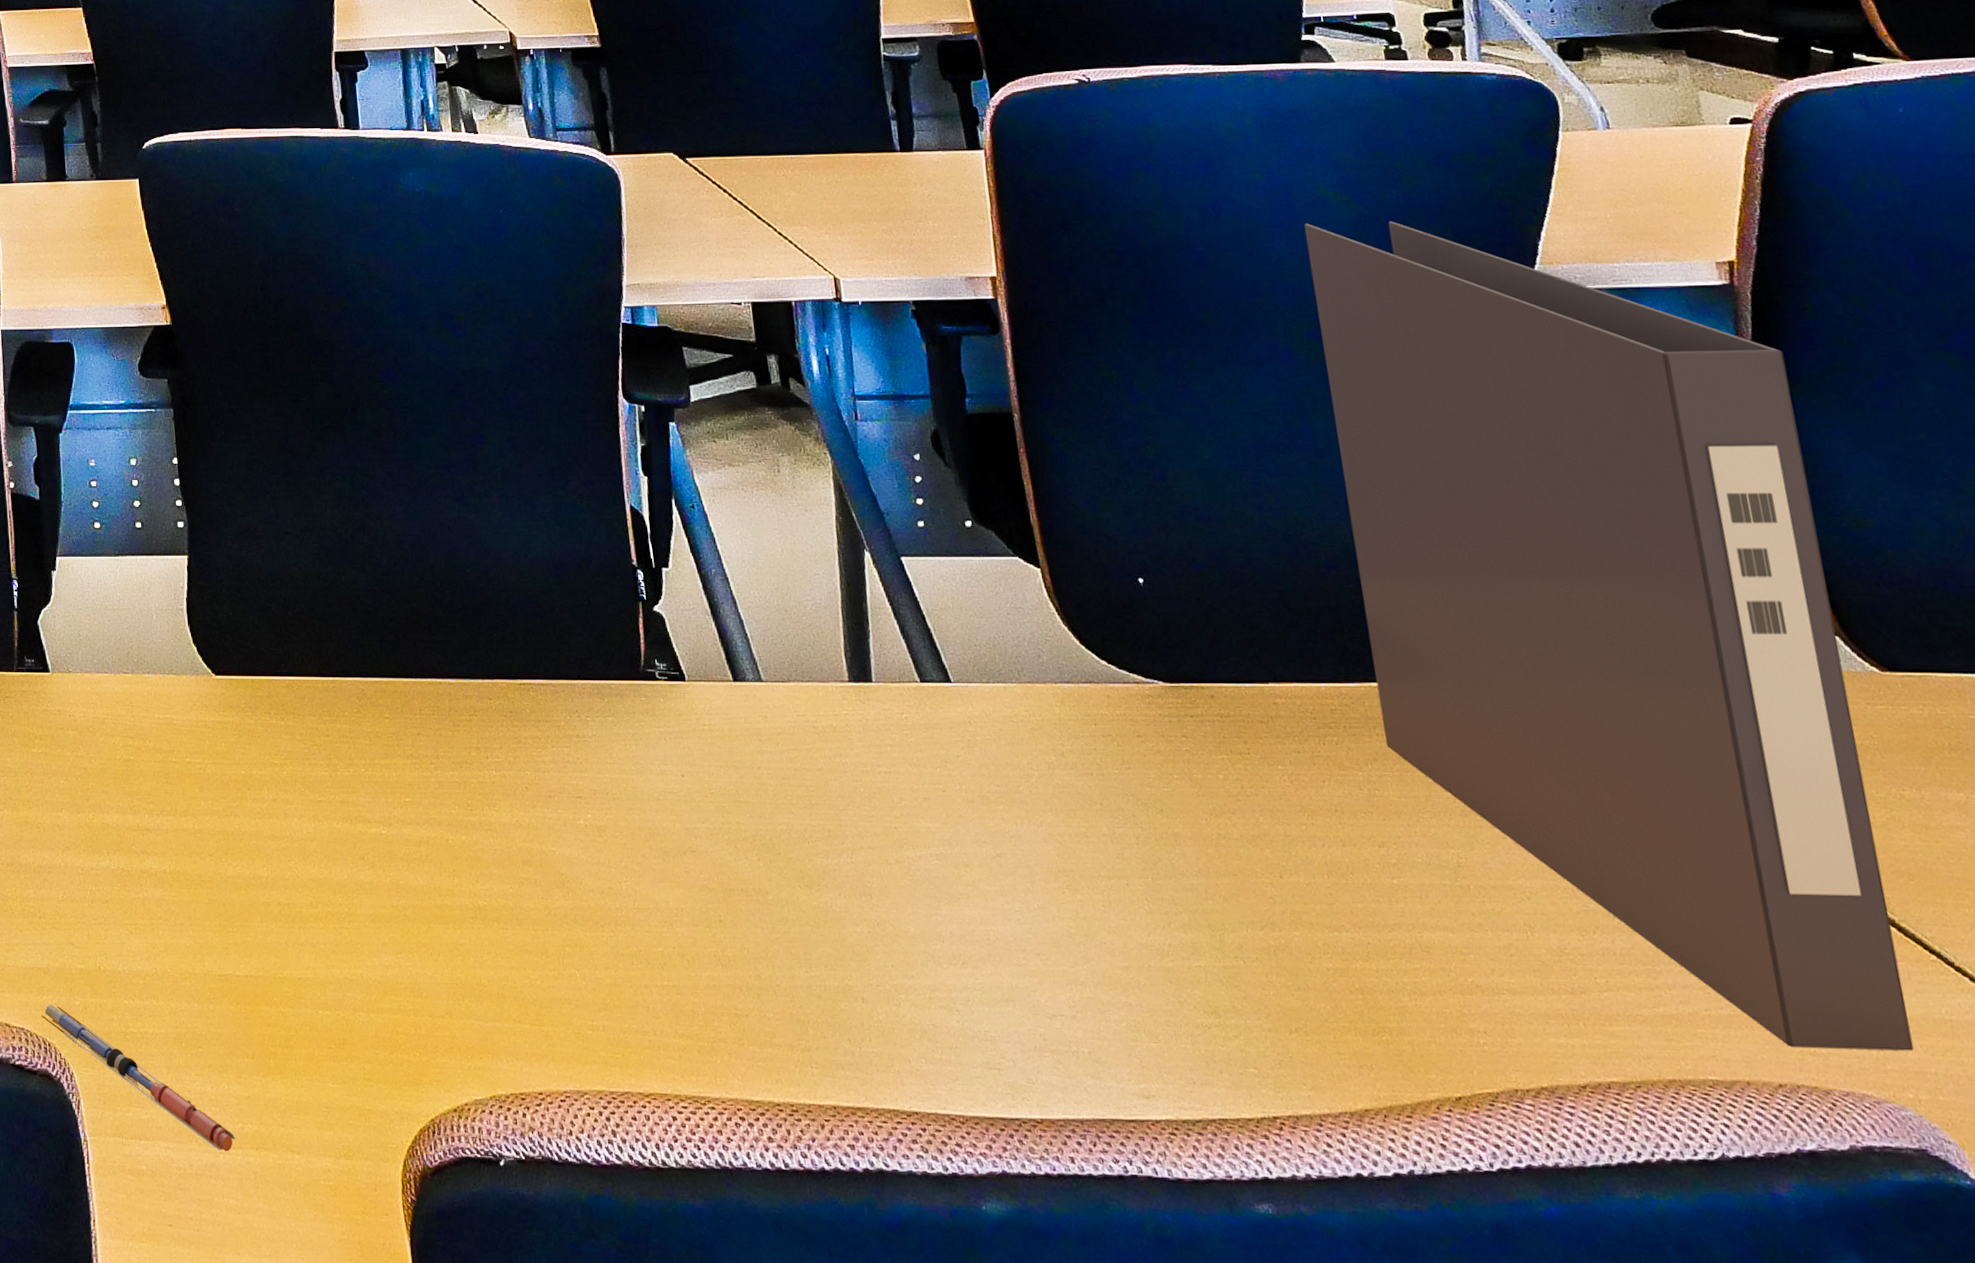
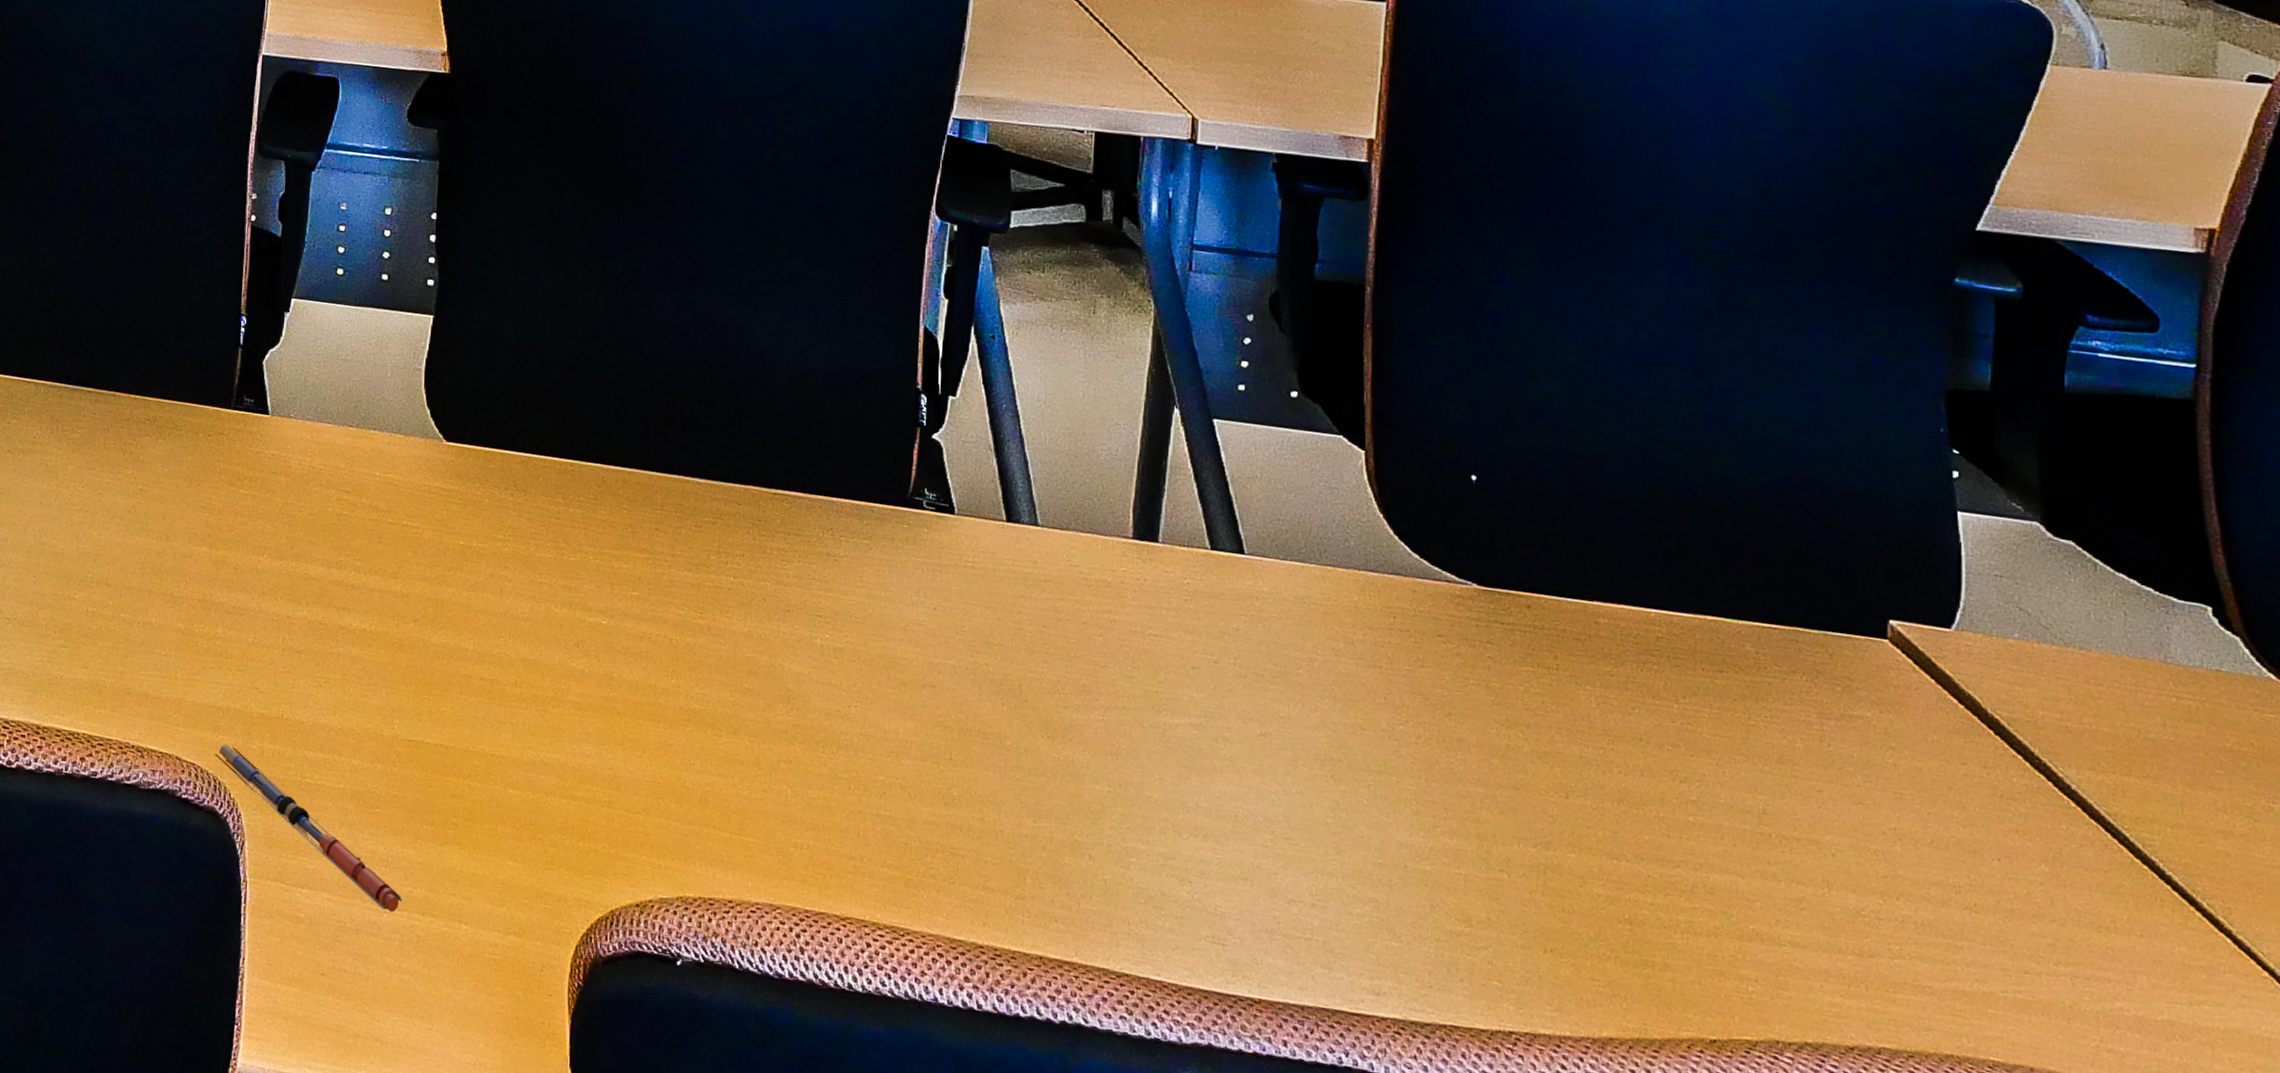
binder: present [1304,221,1914,1051] -> none [1710,127,2249,1063]

